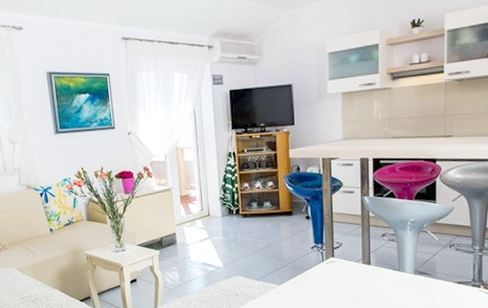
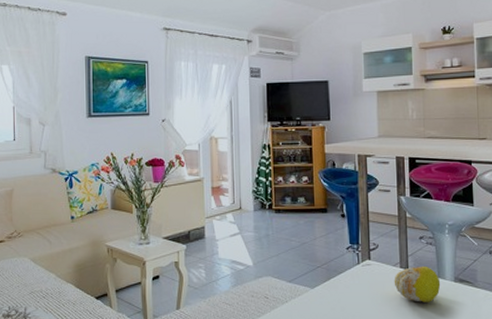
fruit: none [356,260,401,294] -> present [394,265,441,302]

